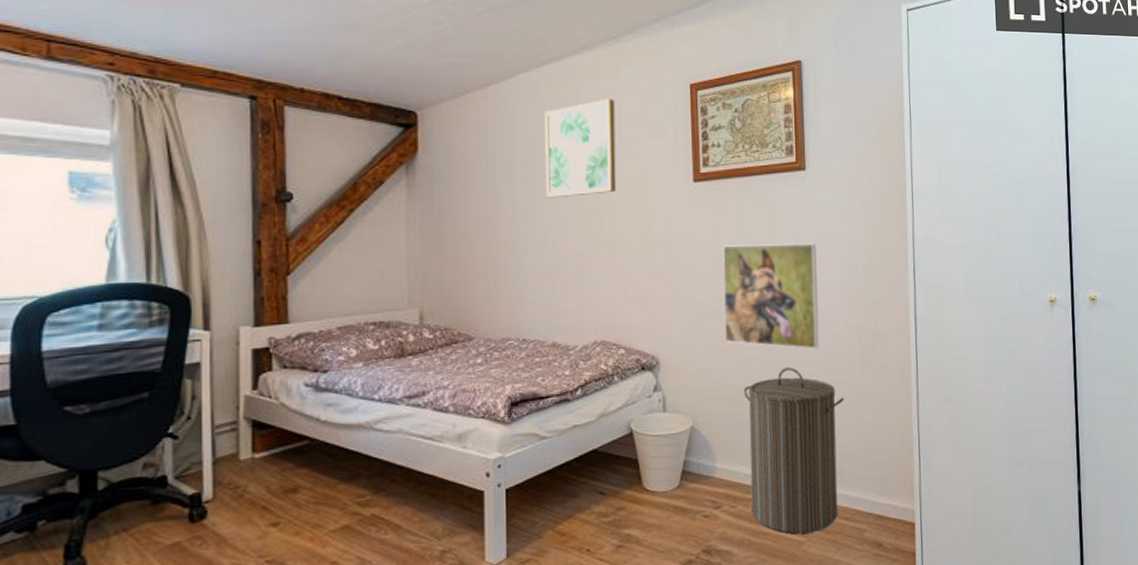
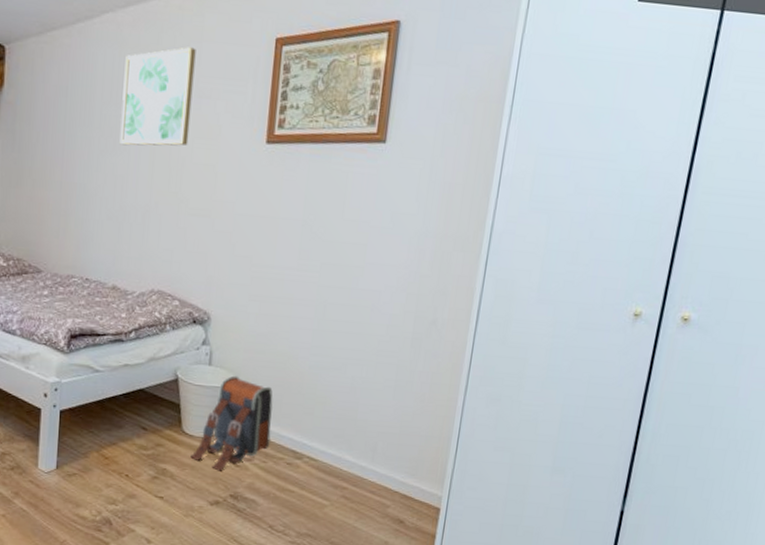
backpack: none [655,418,737,526] -> present [190,375,273,471]
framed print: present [722,243,819,349] -> none [276,212,385,328]
laundry hamper: present [743,367,845,534] -> none [280,341,389,499]

